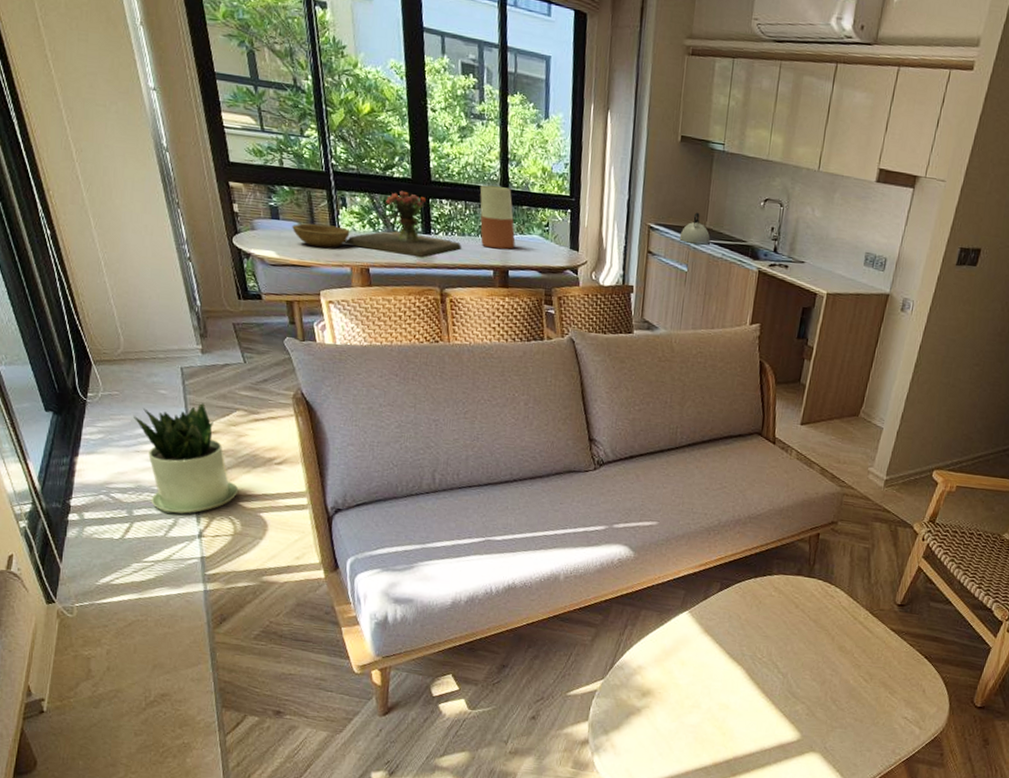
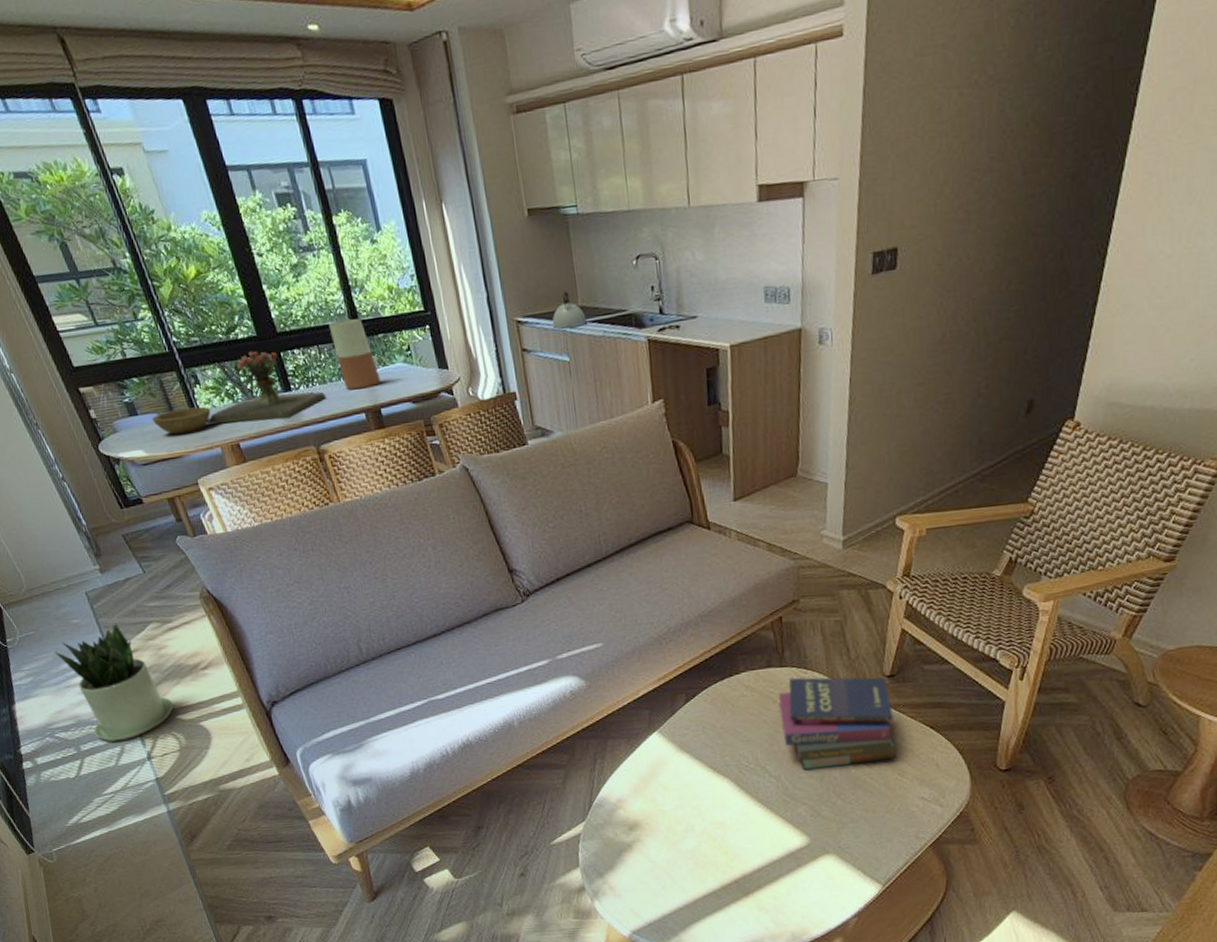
books: none [798,588,897,678] -> present [777,677,896,771]

